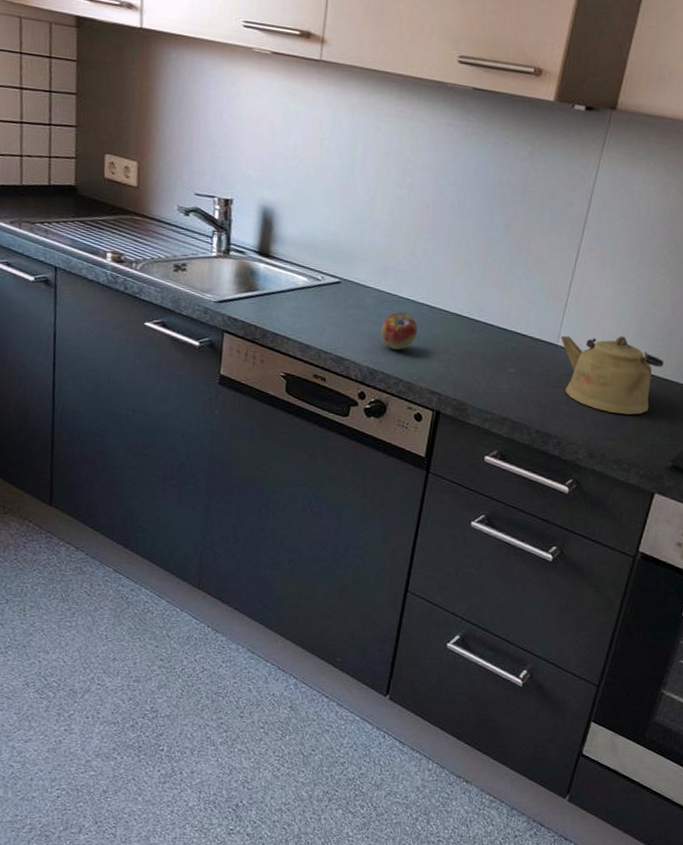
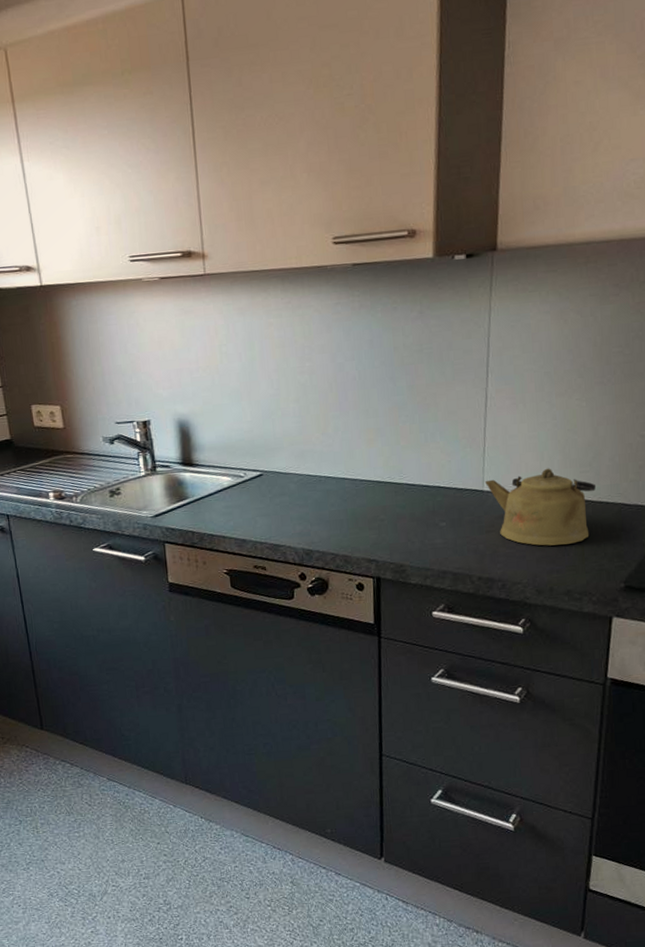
fruit: present [381,312,418,350] -> none [308,491,344,528]

